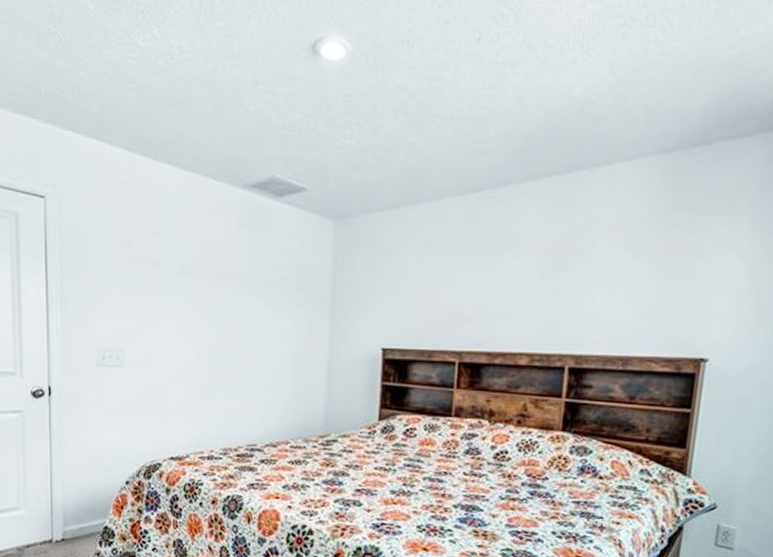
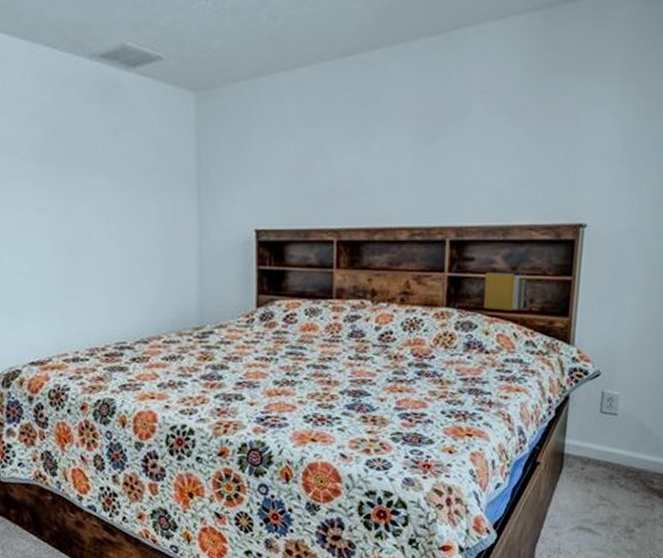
books: none [599,400,646,439] -> present [483,271,529,311]

